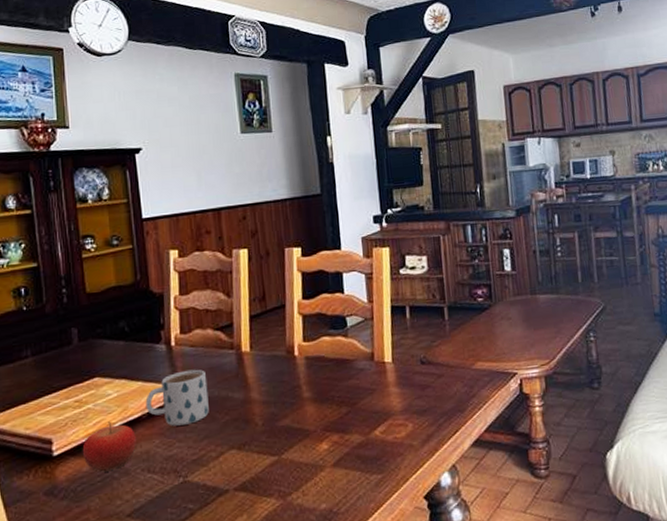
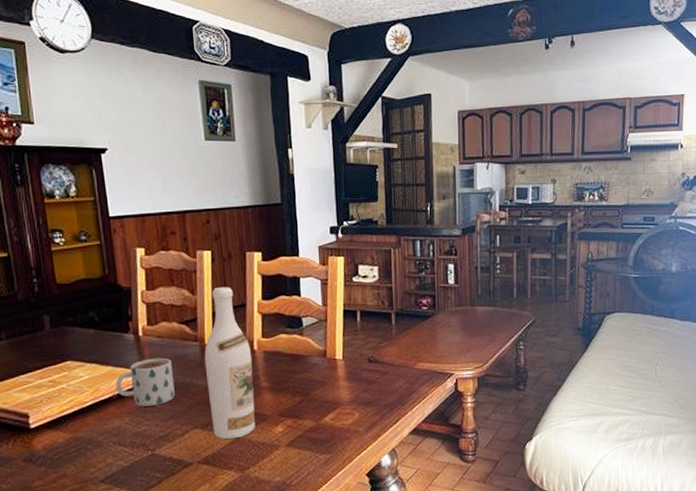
fruit: present [82,421,136,472] -> none [57,400,108,444]
wine bottle: none [241,286,298,461] -> present [204,286,255,440]

